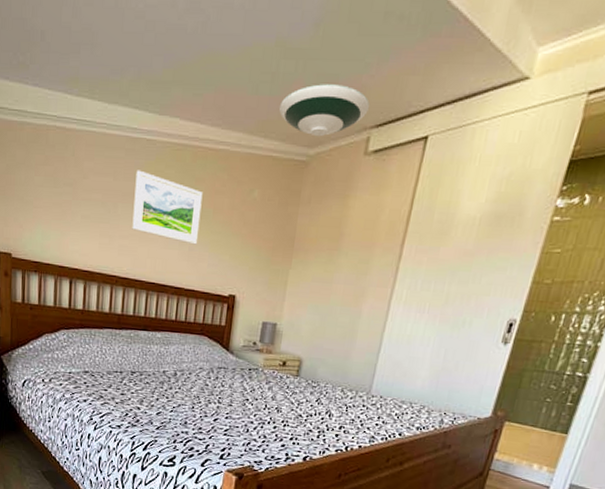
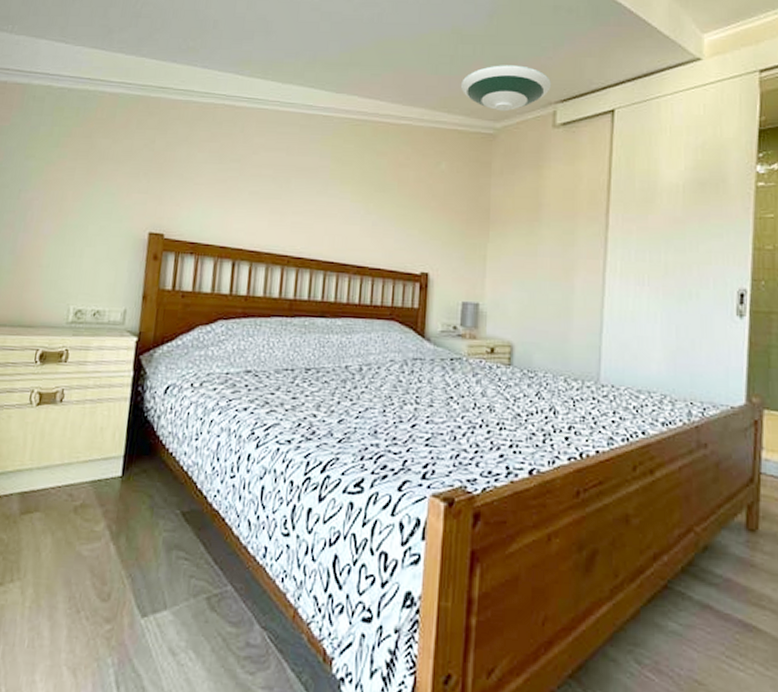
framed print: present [132,170,203,245] -> none [307,145,386,220]

